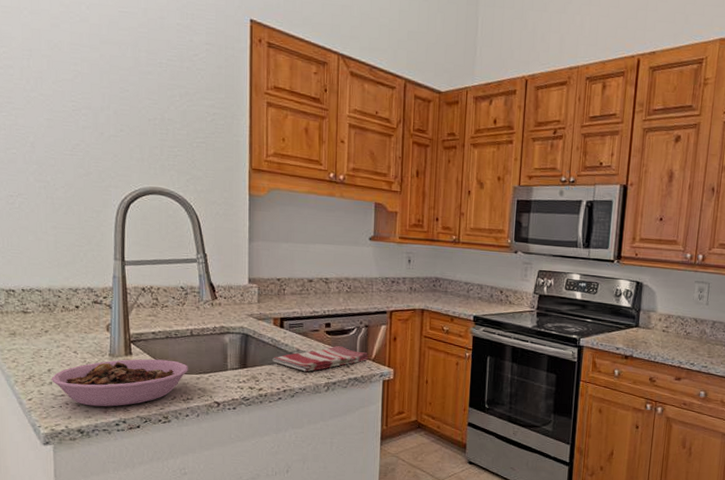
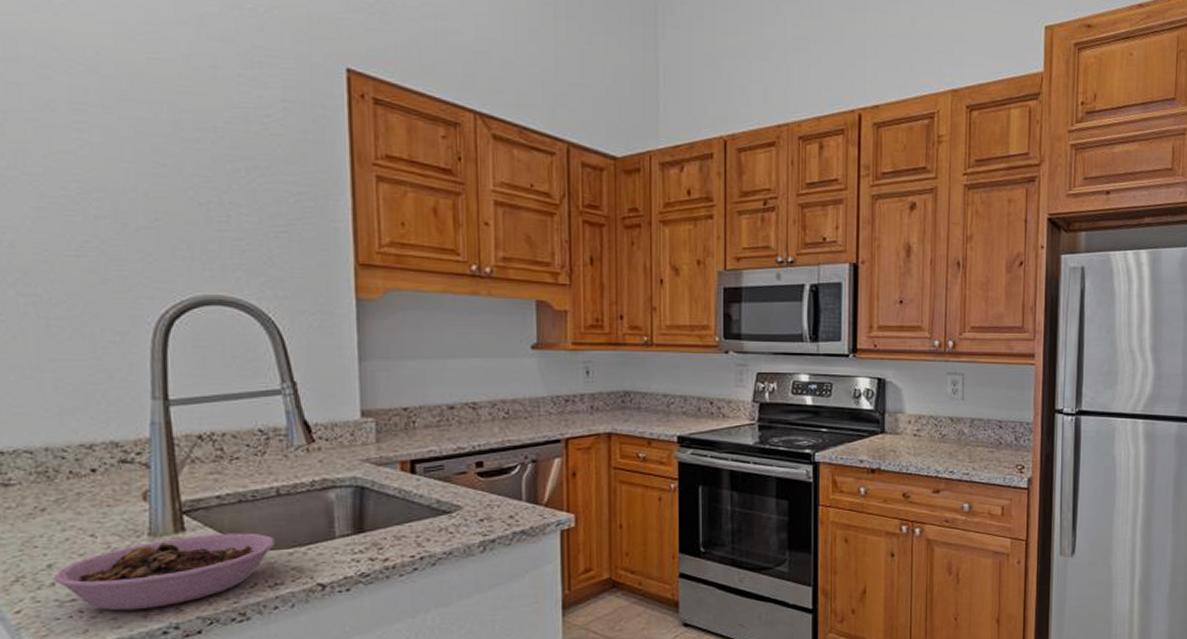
dish towel: present [272,346,368,372] -> none [402,491,538,530]

